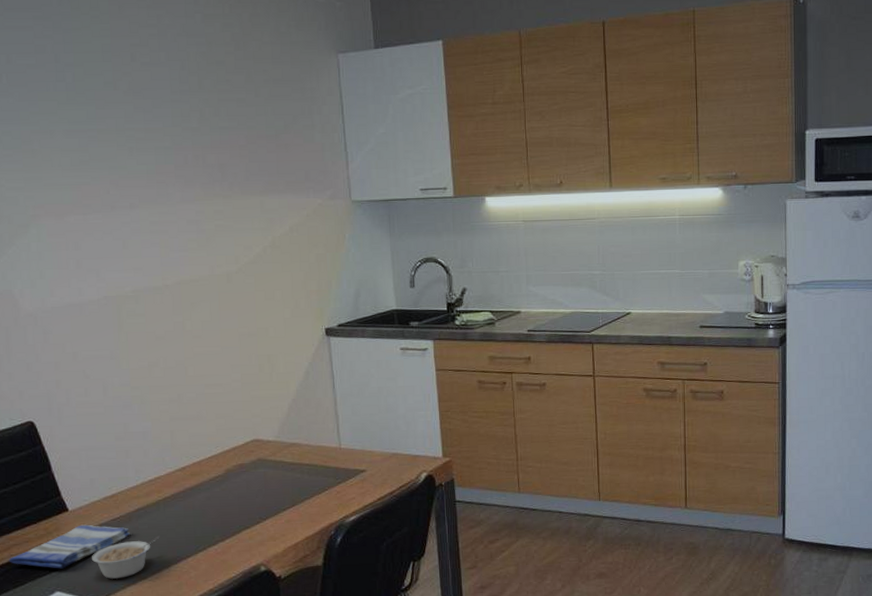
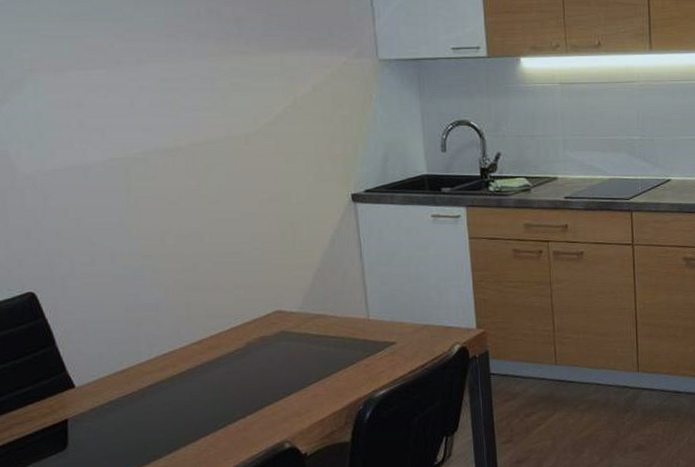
dish towel: present [9,524,131,569] -> none [10,401,144,449]
legume: present [91,536,160,579] -> none [101,412,176,459]

